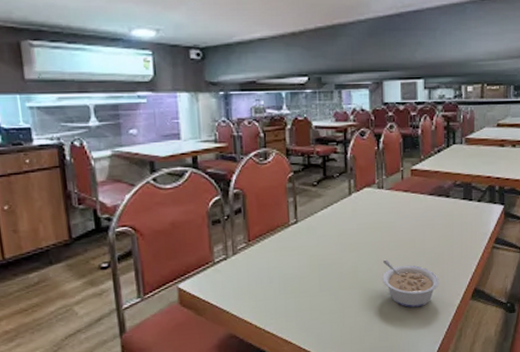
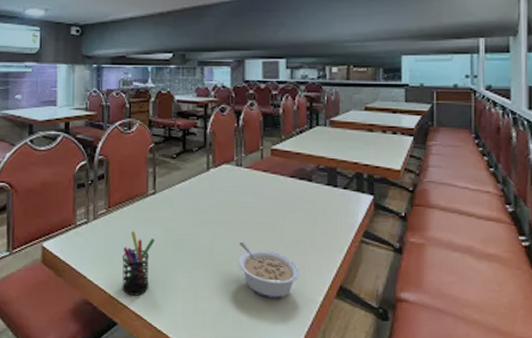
pen holder: none [266,262,299,324] -> present [122,231,155,296]

